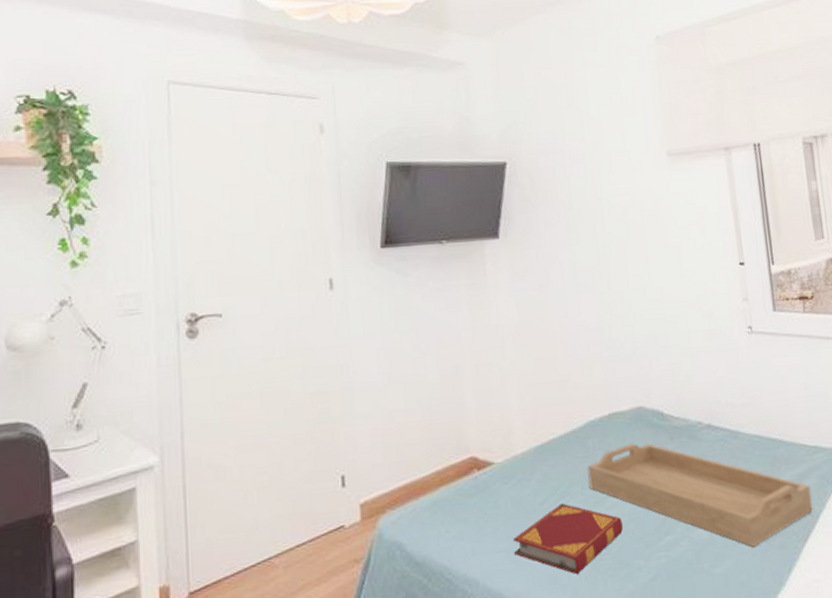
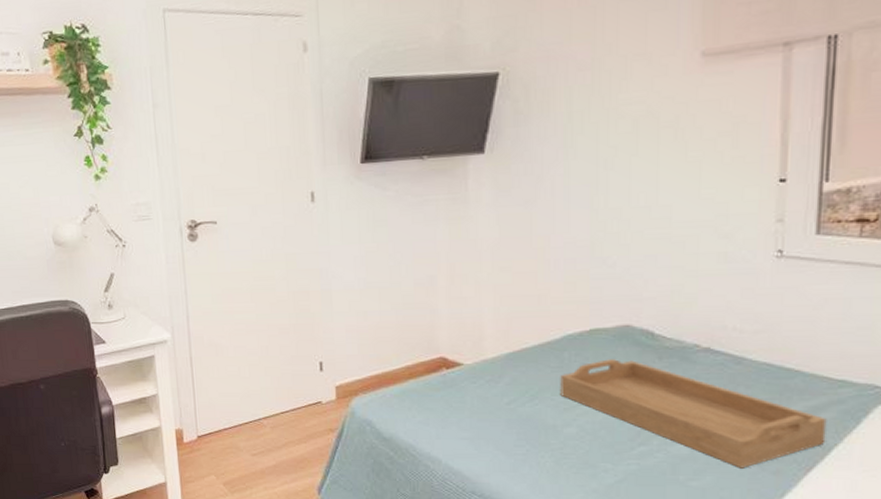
hardback book: present [513,503,624,575] -> none [477,405,594,468]

